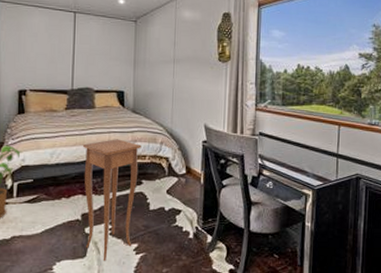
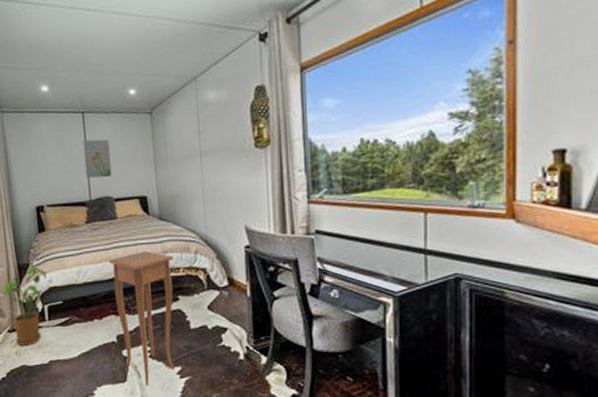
wall art: none [70,36,96,70] -> present [82,139,112,178]

